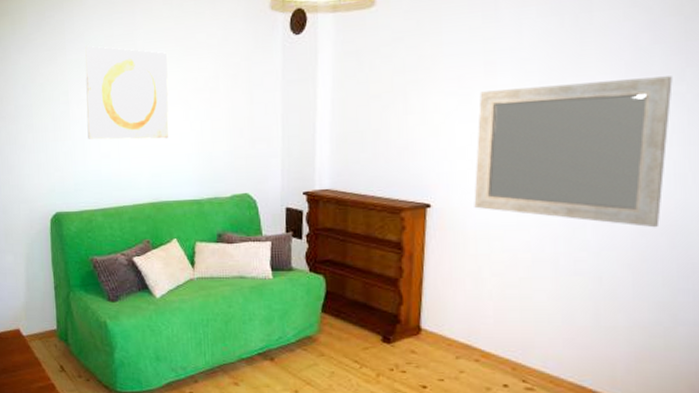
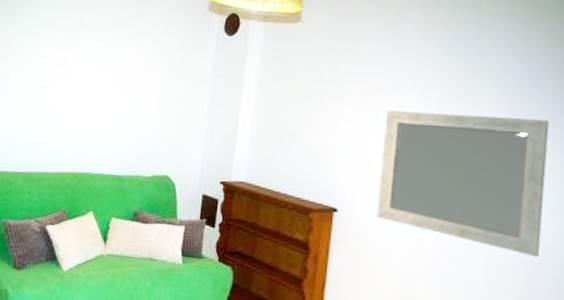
wall art: present [84,45,169,140] -> none [22,16,111,113]

